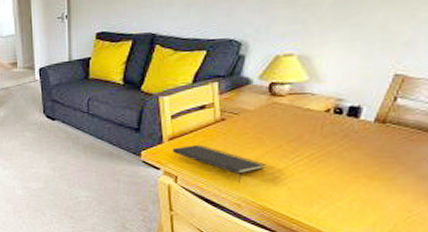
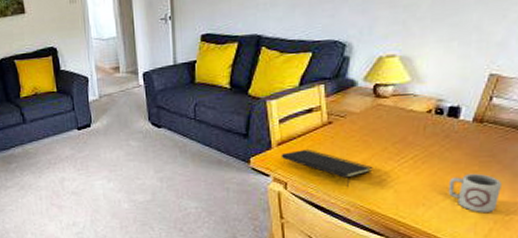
cup: none [345,174,404,215] -> present [448,173,501,214]

